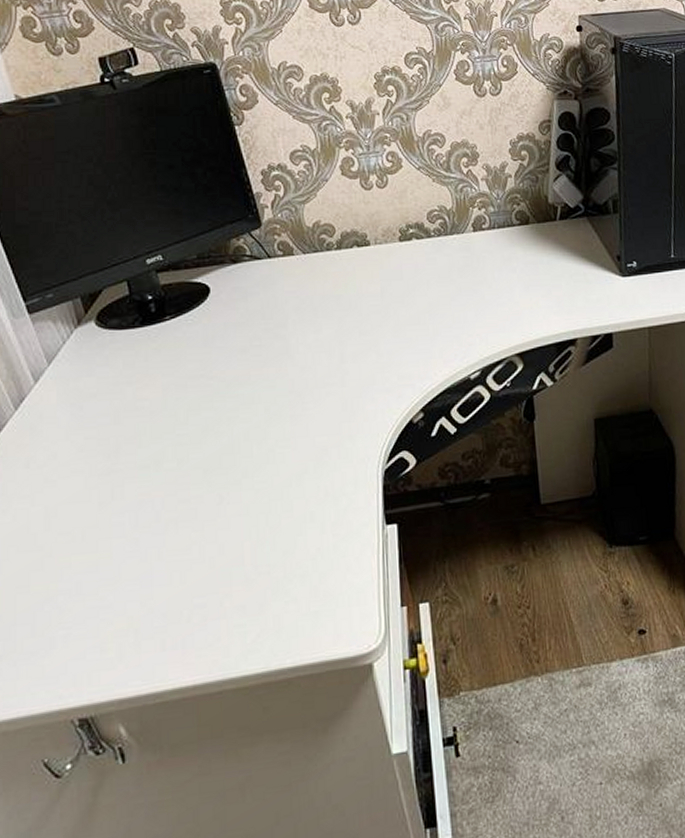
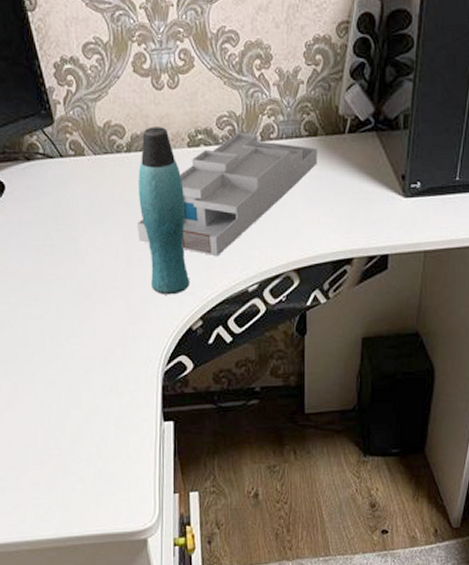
bottle: none [349,224,409,389] -> present [138,126,190,295]
desk organizer: none [349,224,532,345] -> present [136,132,318,255]

